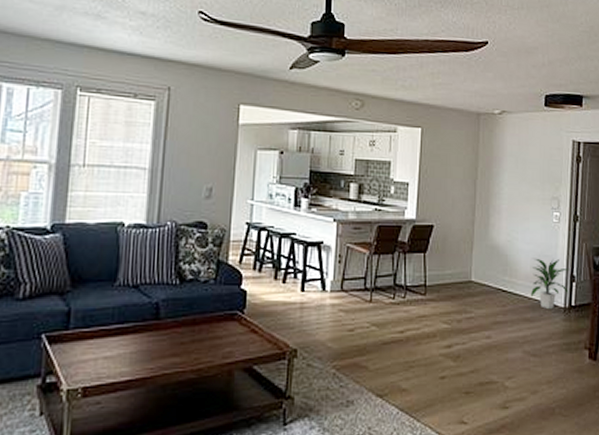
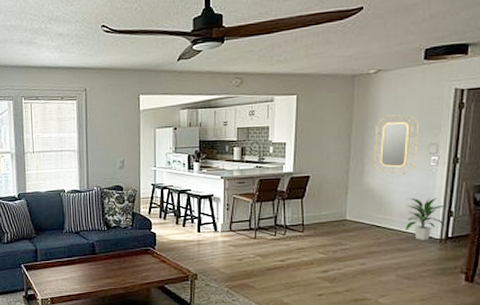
home mirror: none [498,162,542,232] -> present [373,114,420,176]

